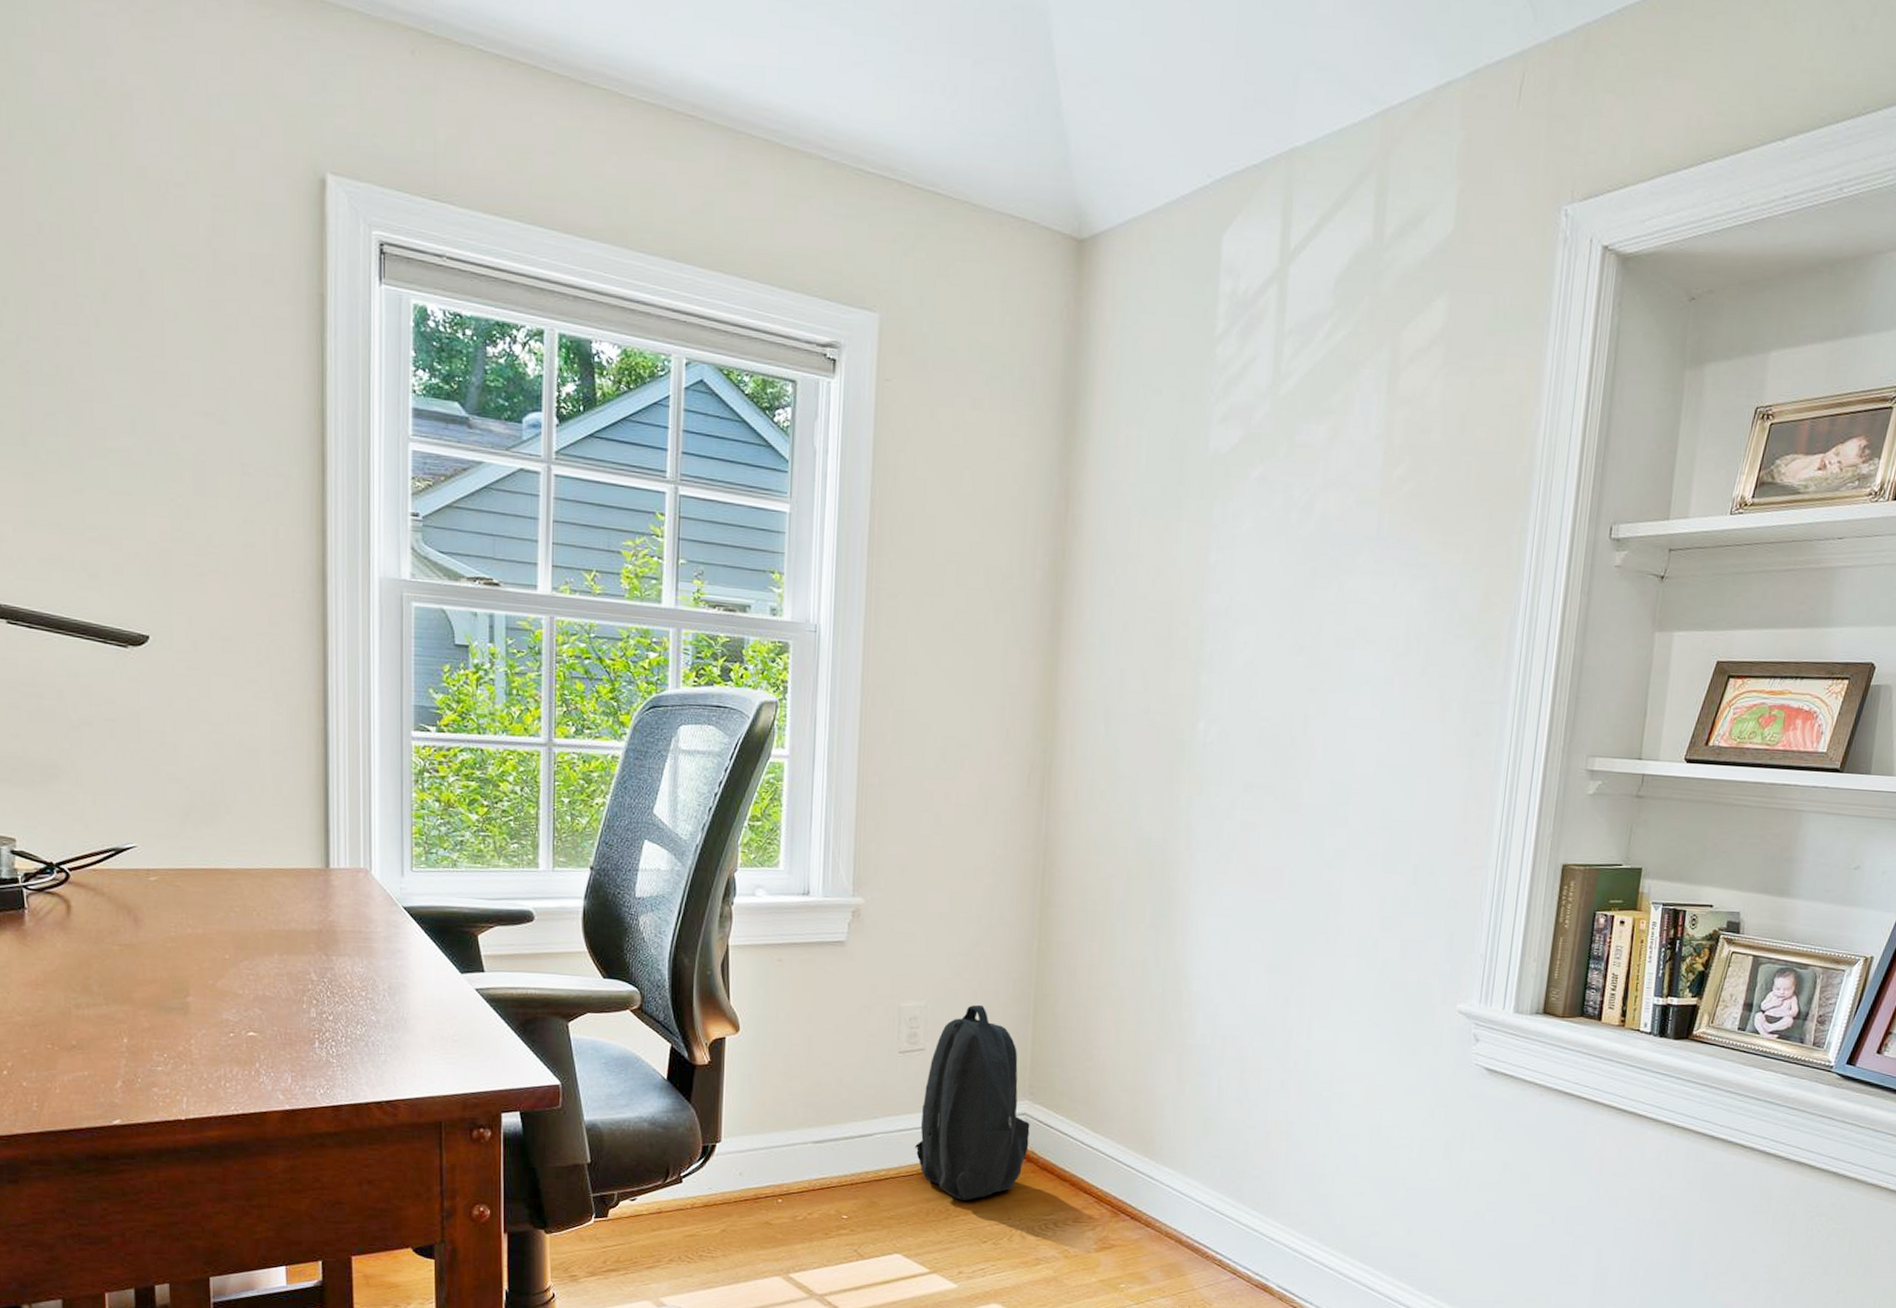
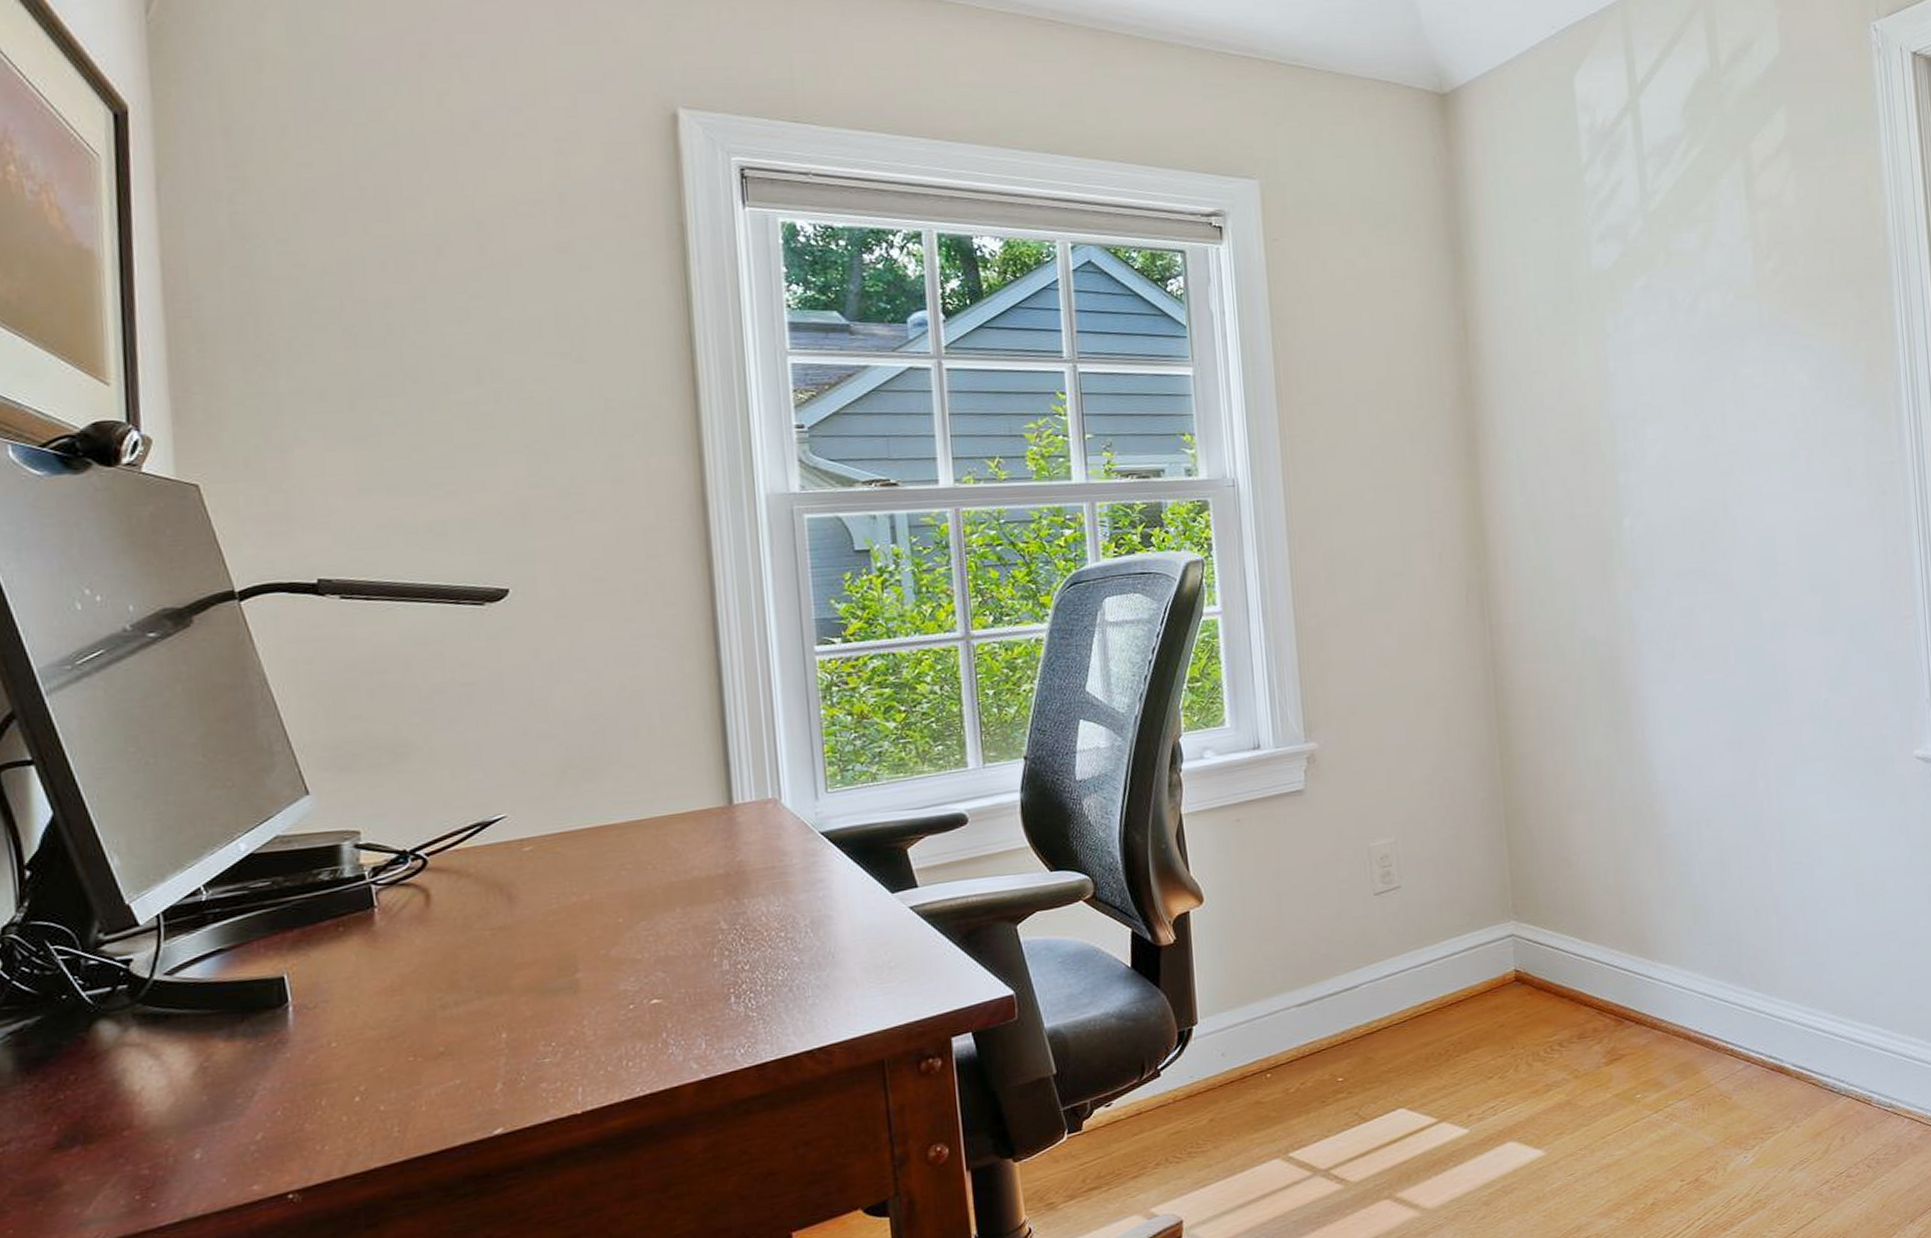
backpack: present [915,1004,1030,1200] -> none [1404,830,1521,1038]

